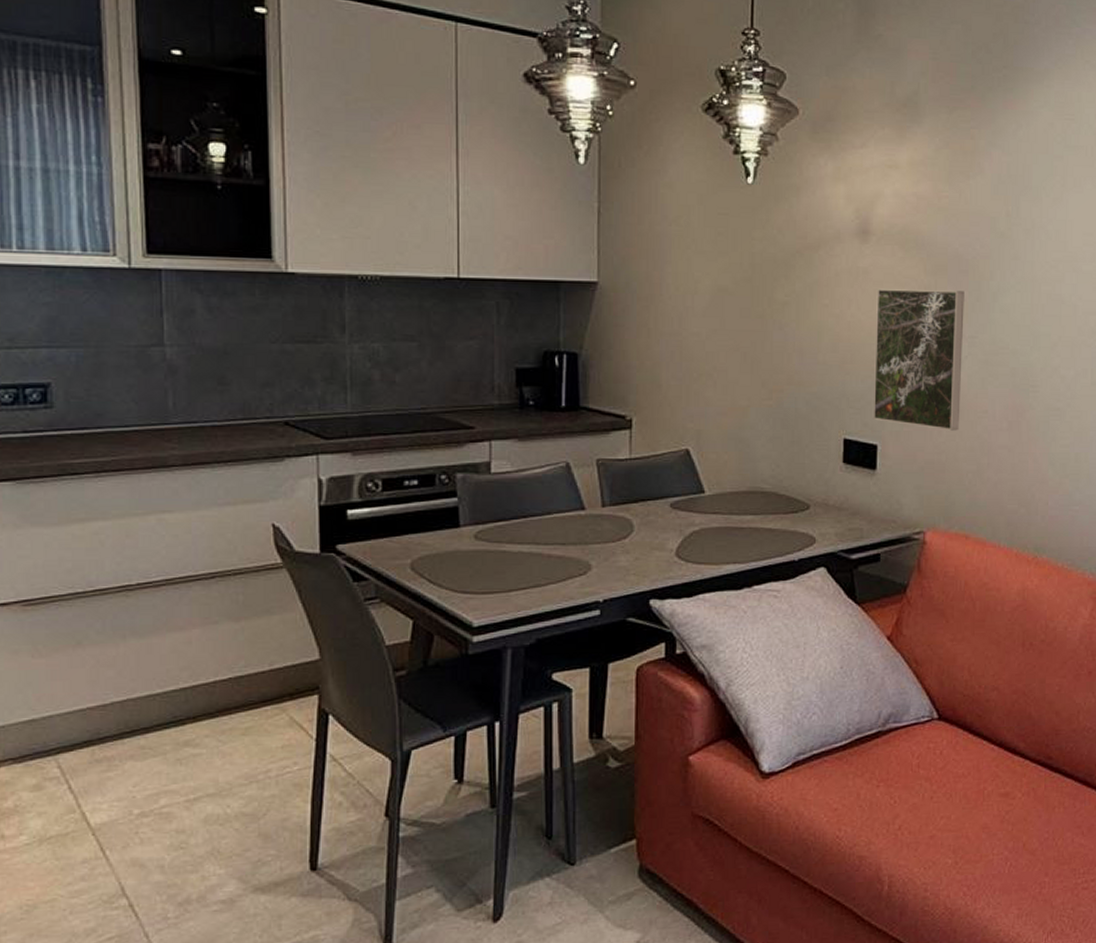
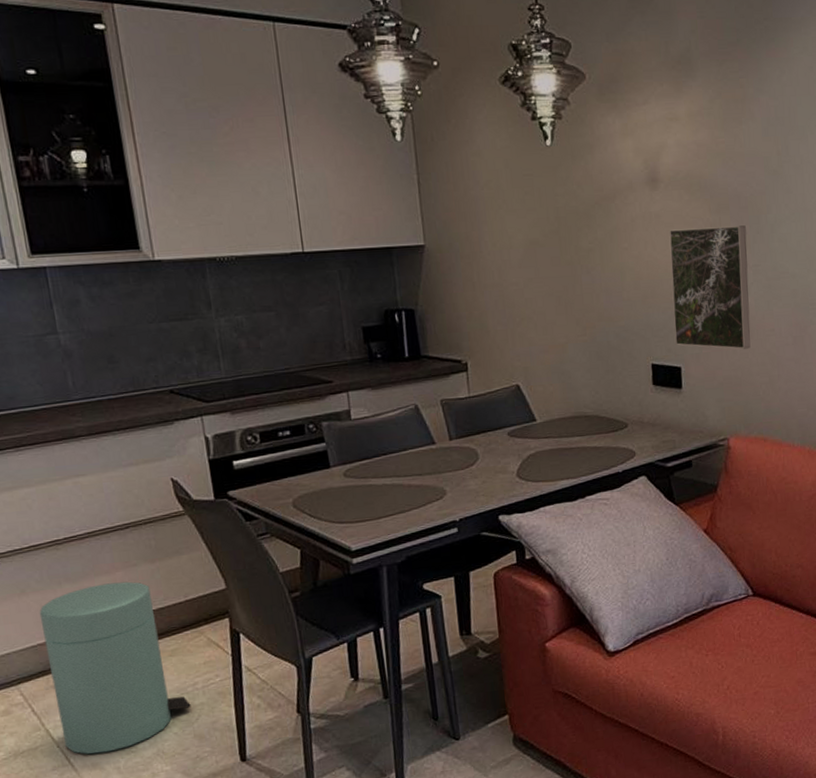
trash can: none [94,641,259,847] -> present [39,581,191,754]

